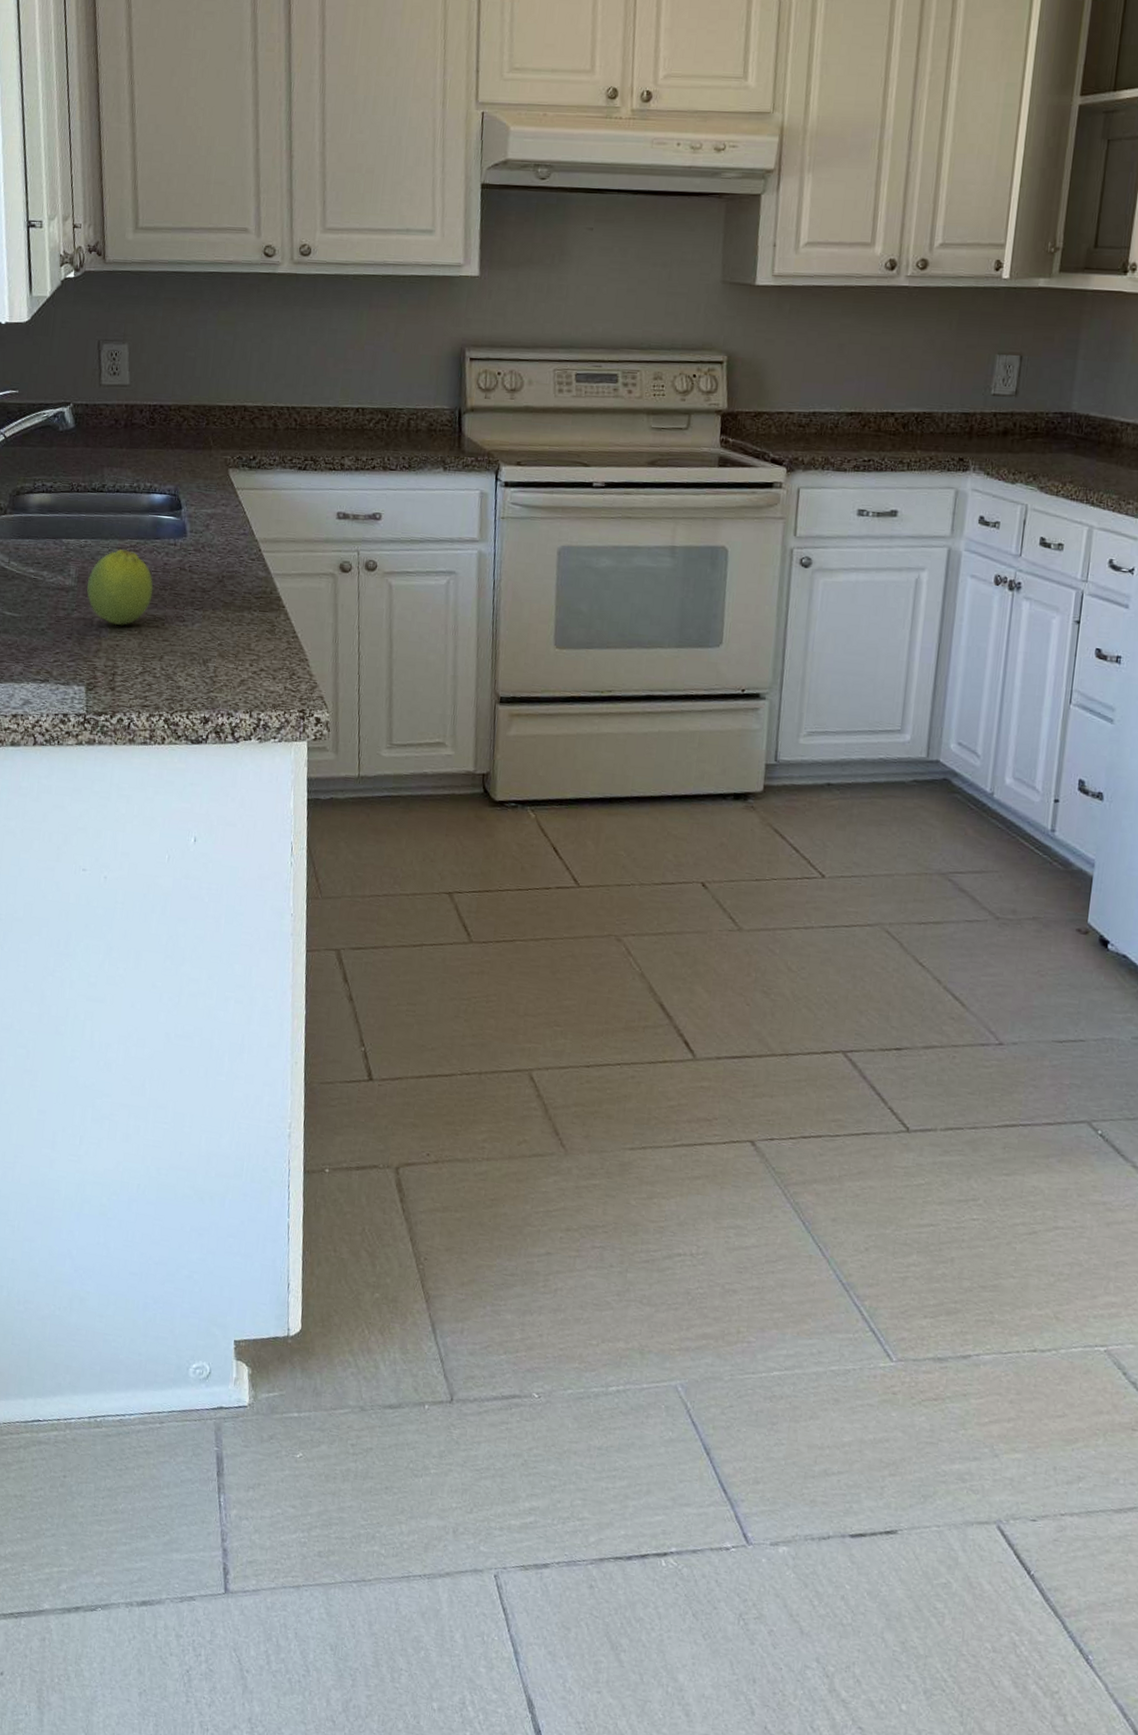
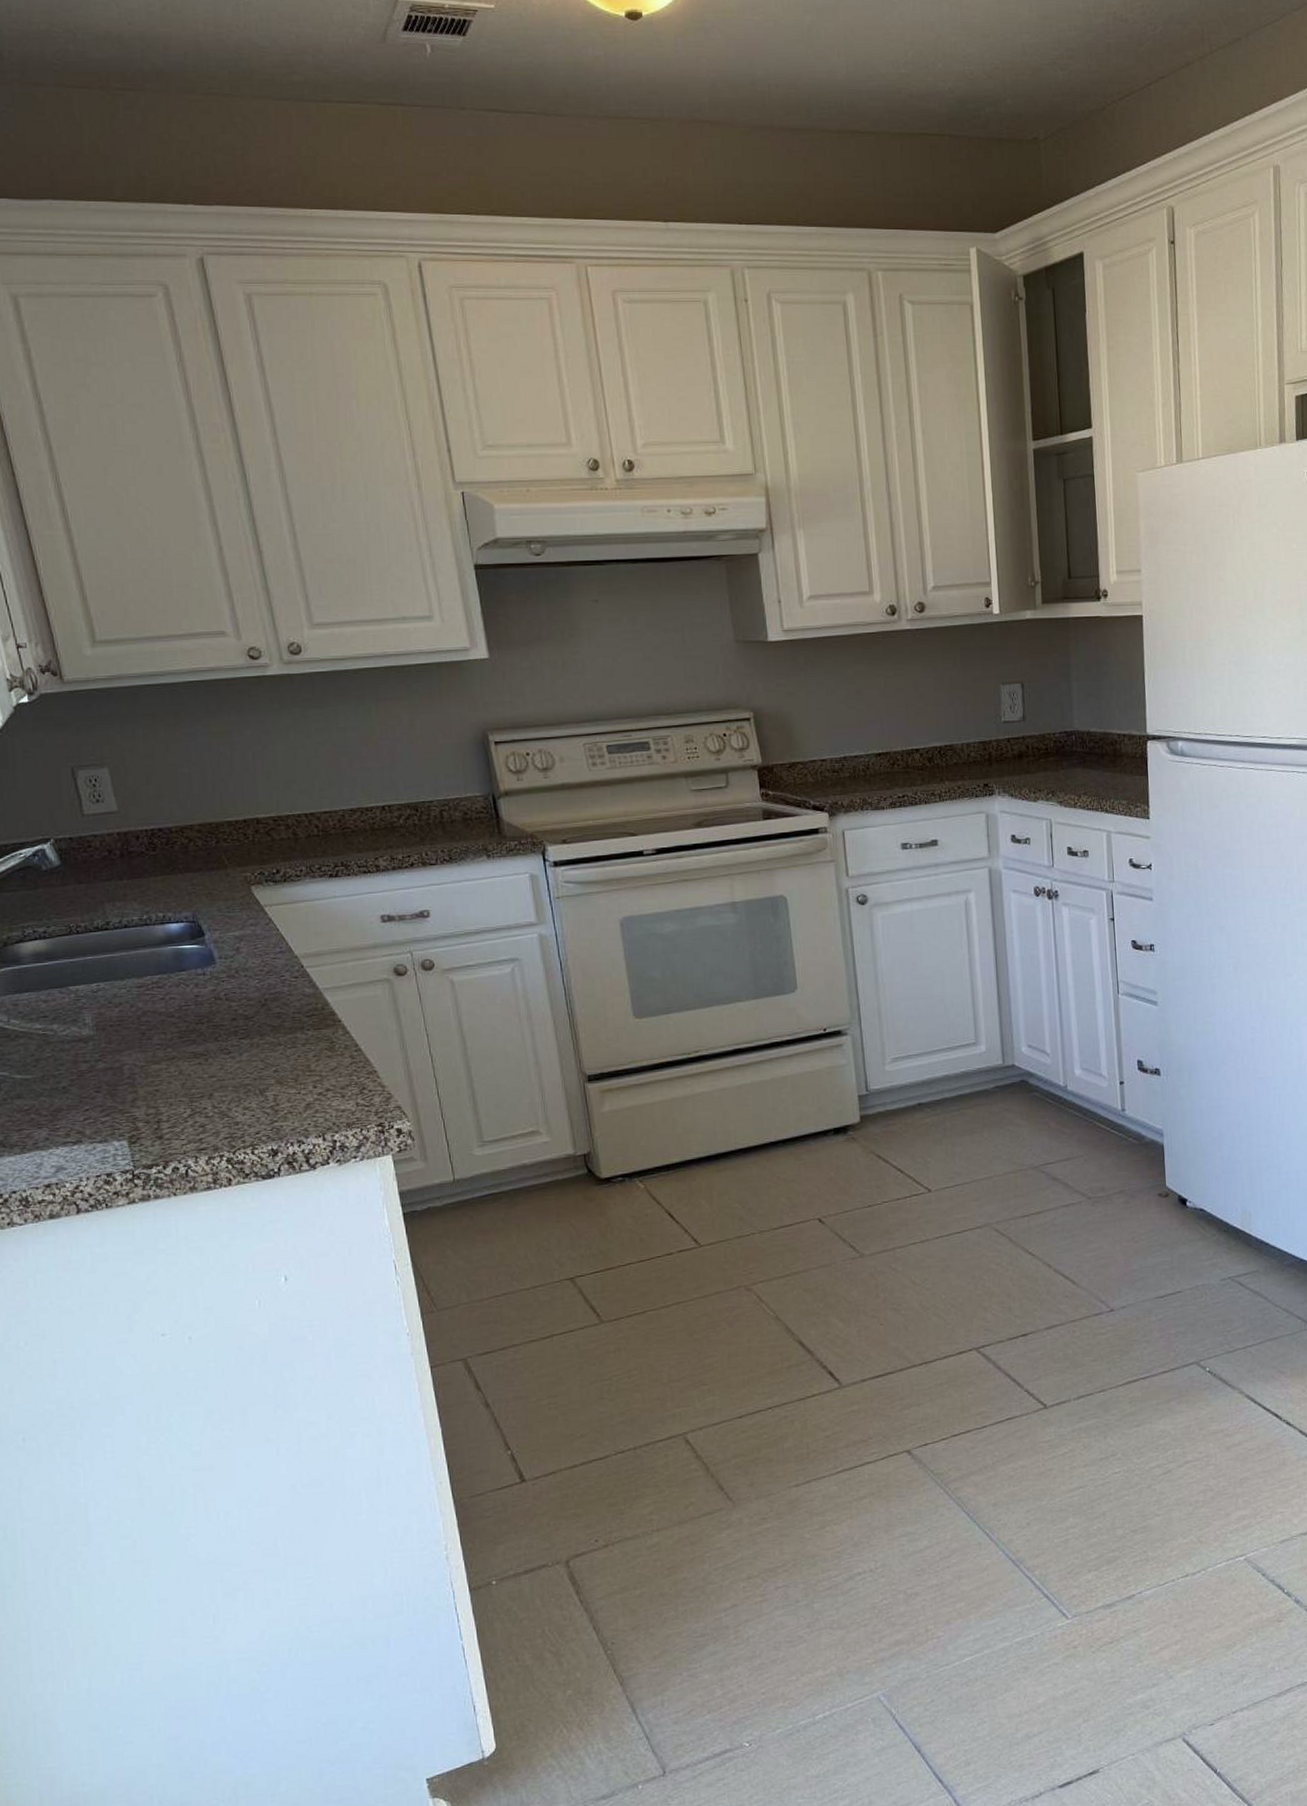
fruit: present [86,549,154,626] -> none [108,987,188,1070]

